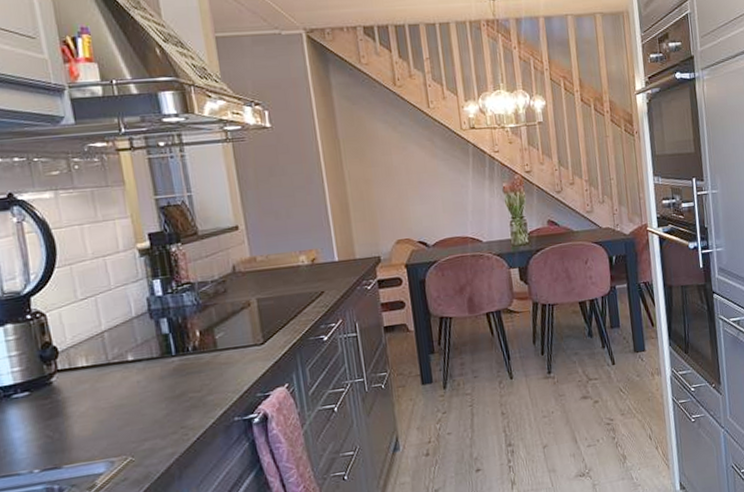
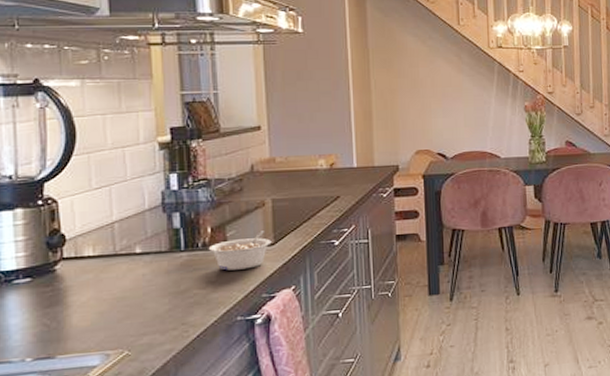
legume: none [199,331,261,373] -> present [208,231,272,271]

